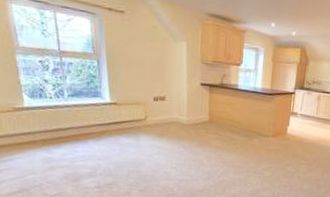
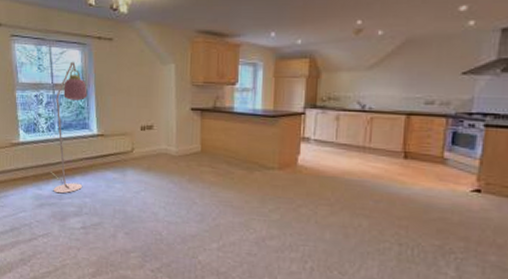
floor lamp: none [62,29,99,157] -> present [51,61,87,194]

